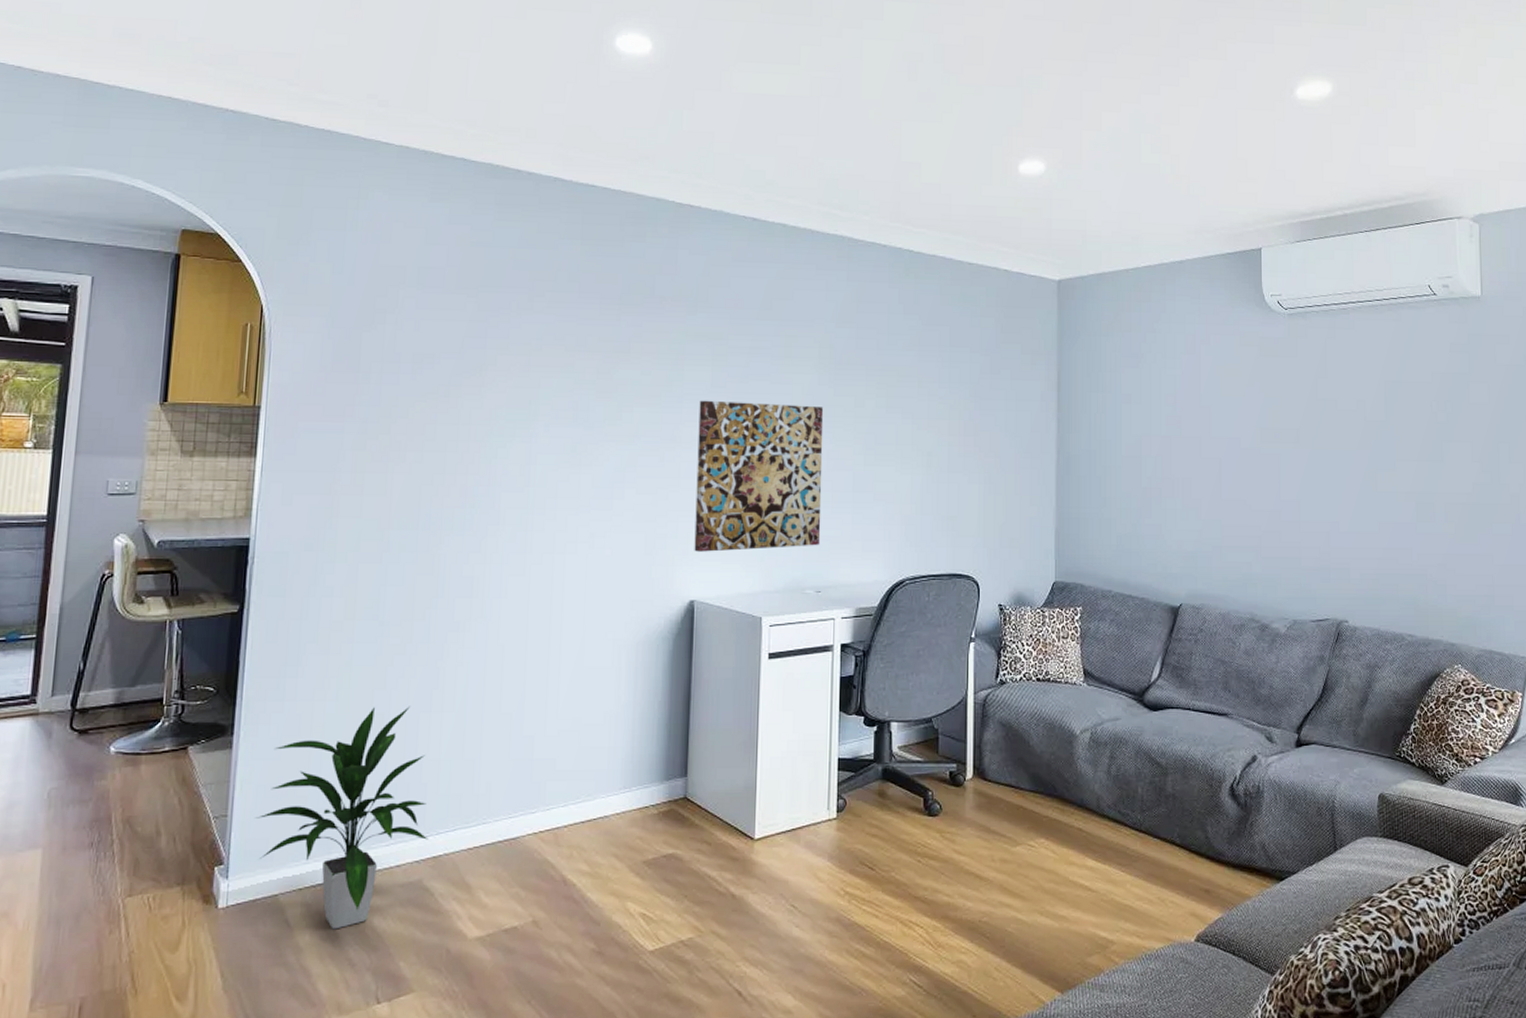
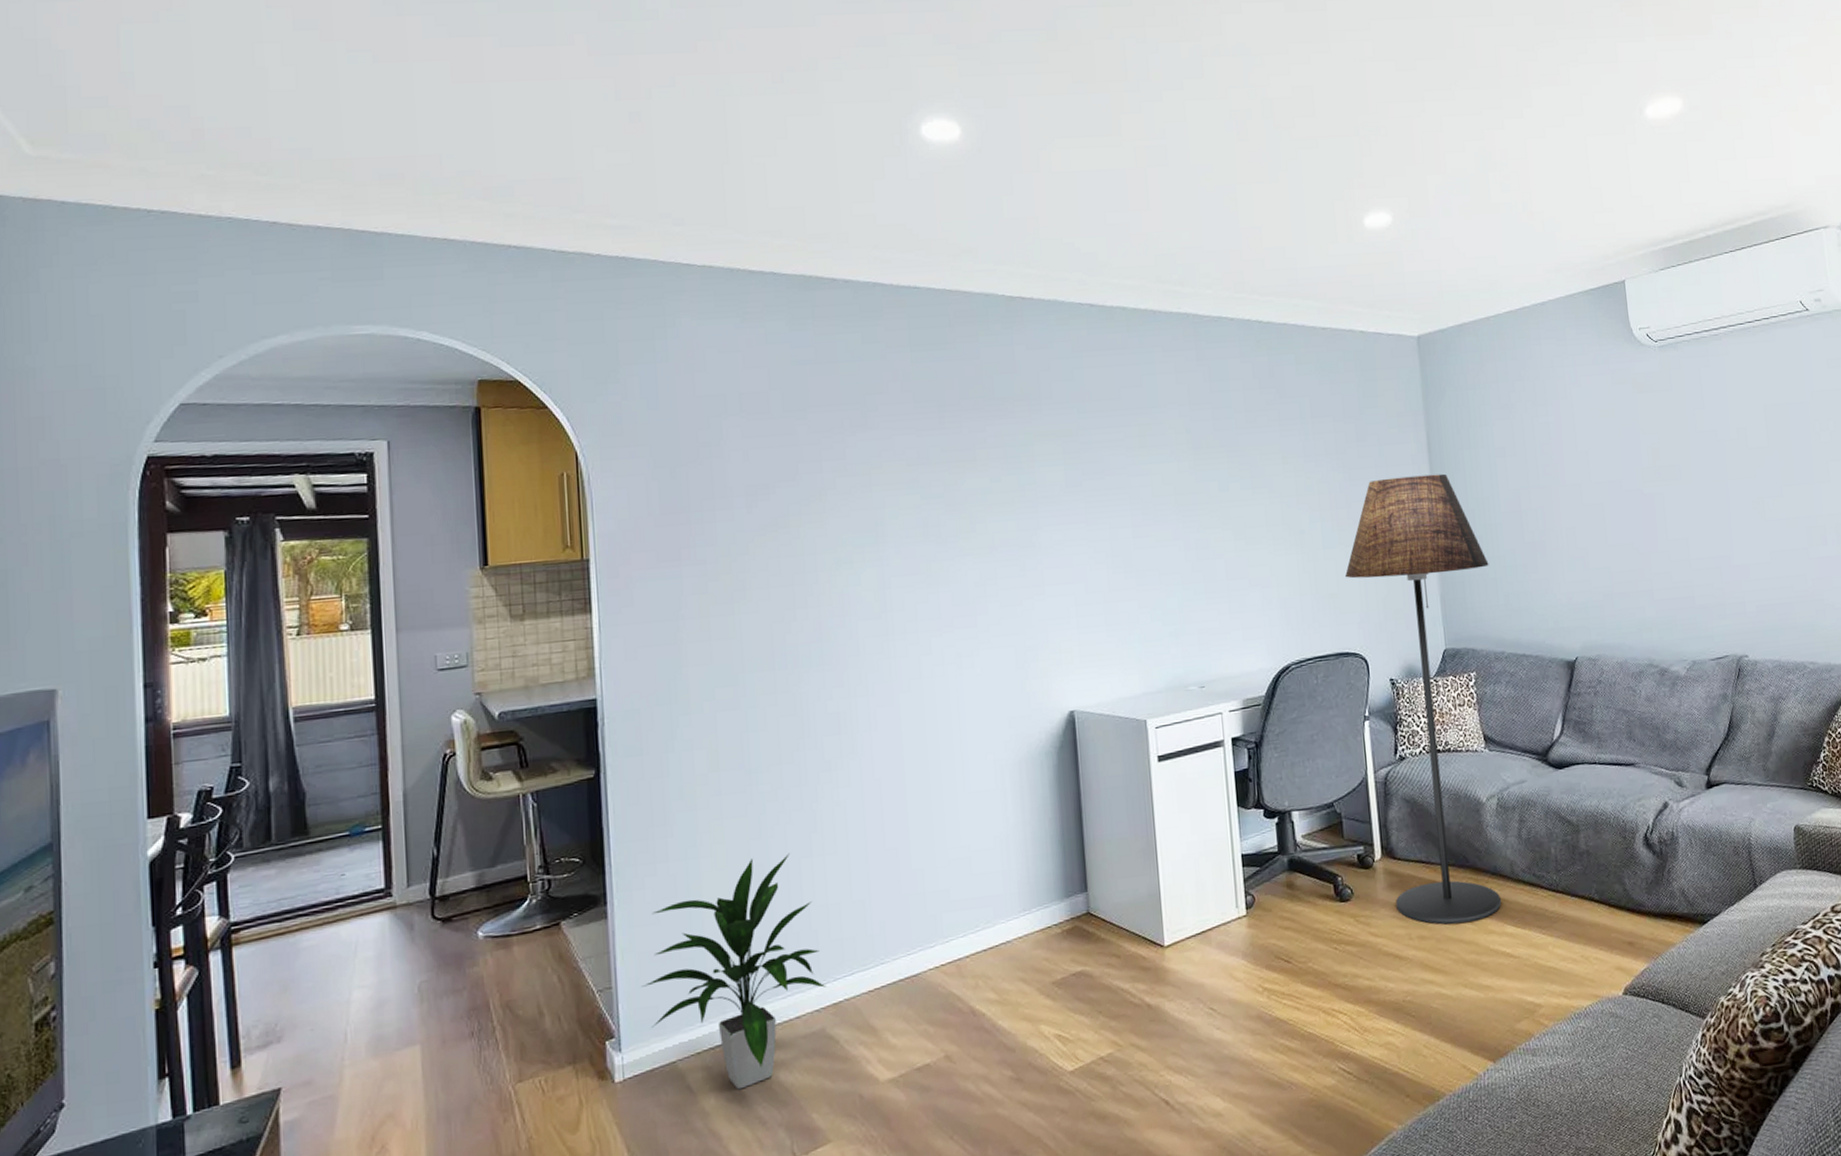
wall art: present [694,400,824,552] -> none [1055,495,1199,660]
floor lamp: none [967,411,1105,852] -> present [1345,473,1501,925]

